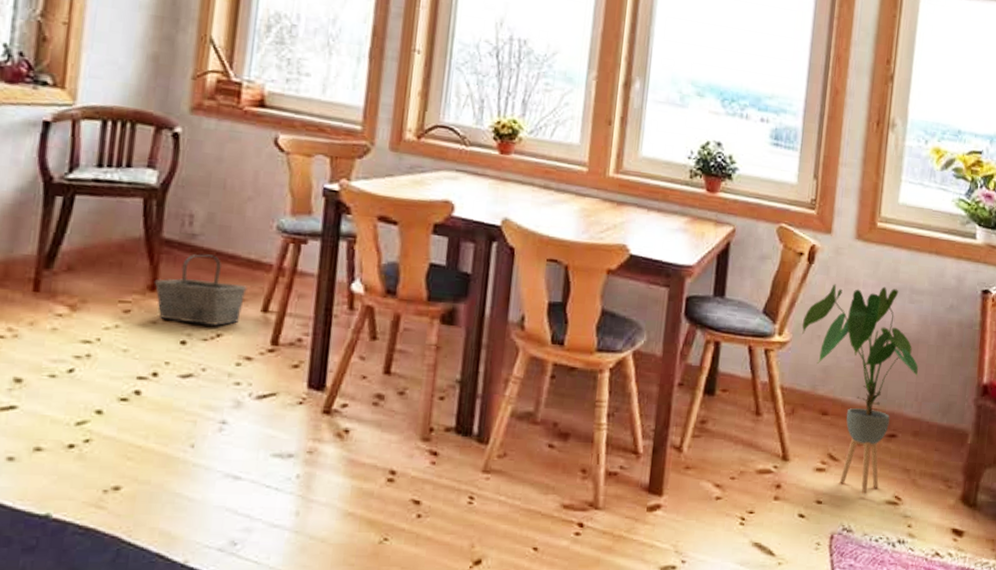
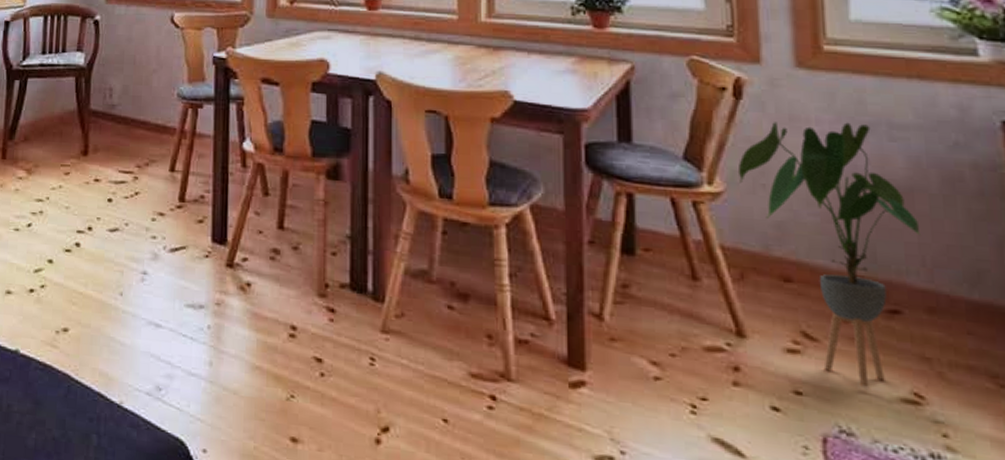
basket: present [154,254,247,327] -> none [86,122,157,186]

